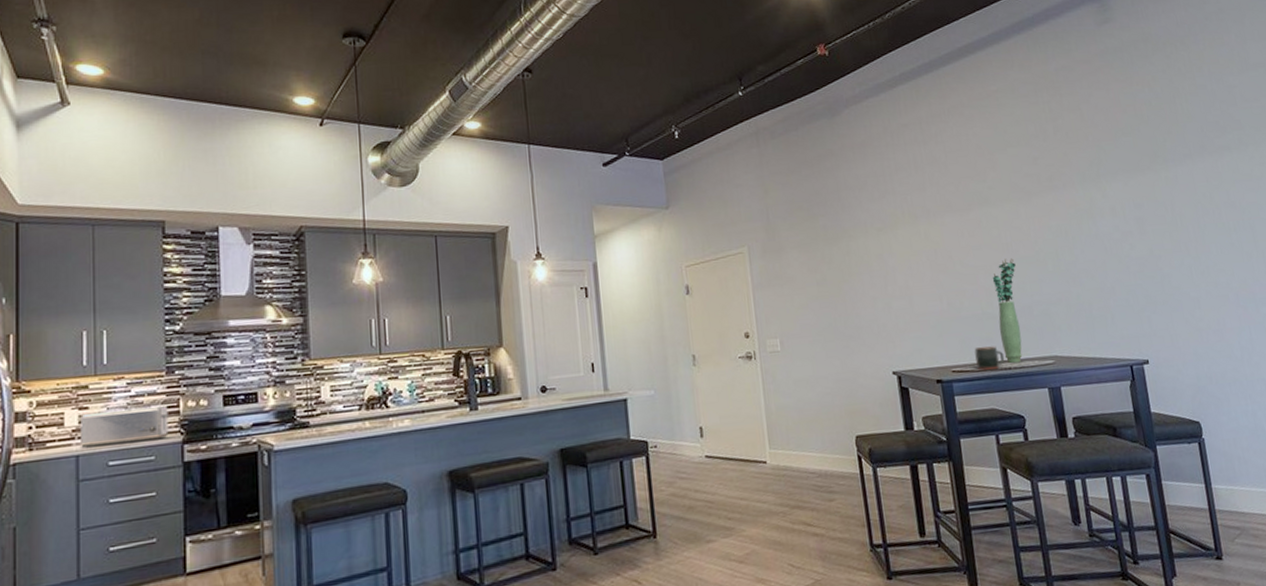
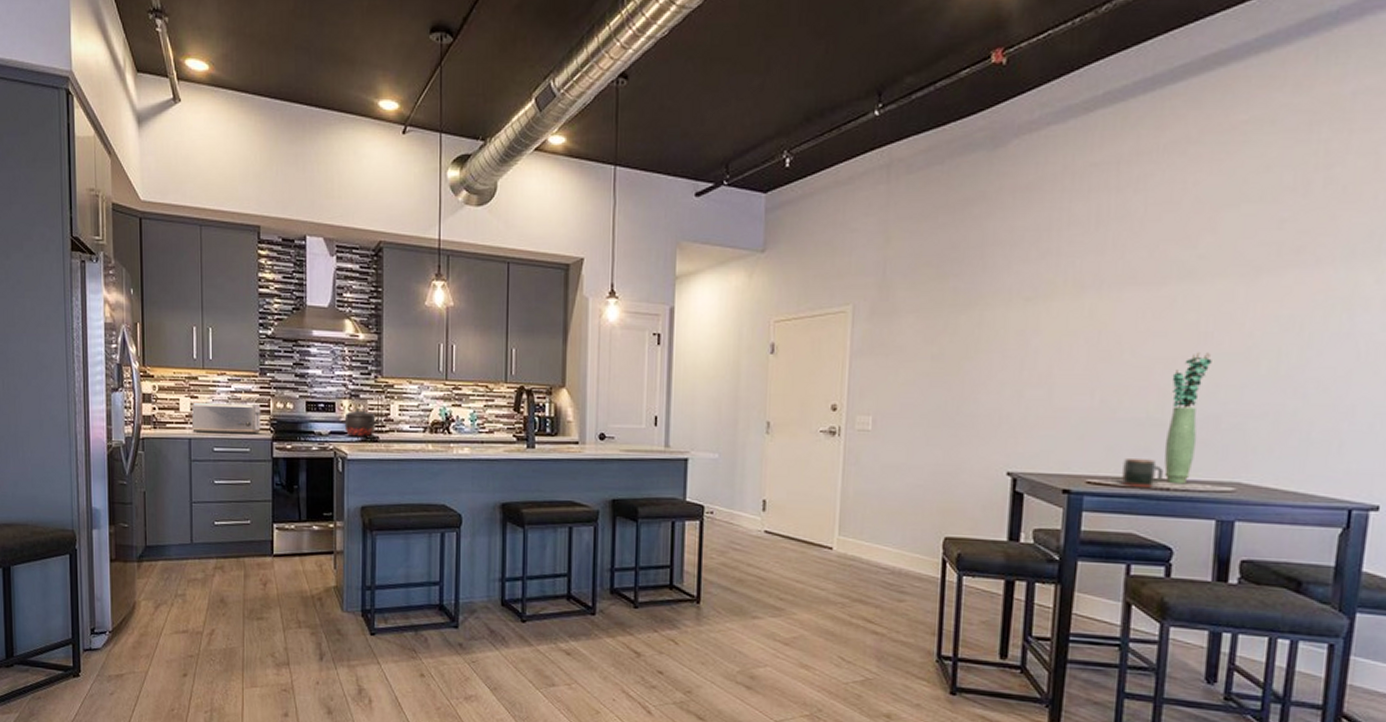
cooking pot: none [262,393,312,427] -> present [339,407,382,438]

